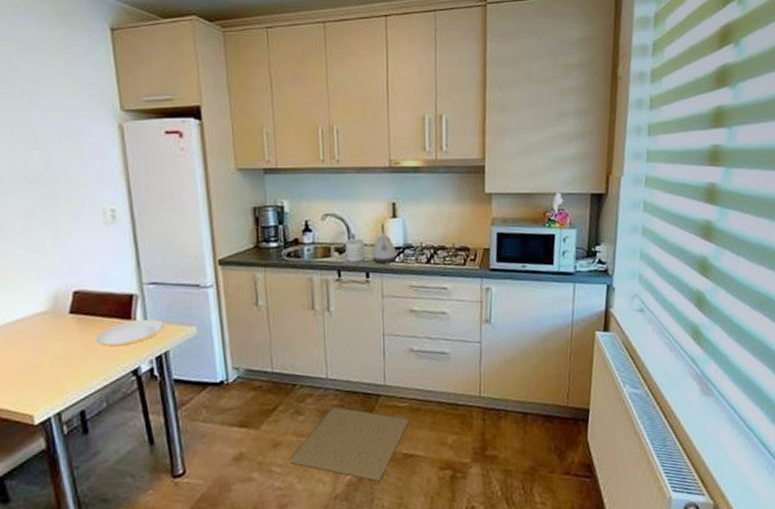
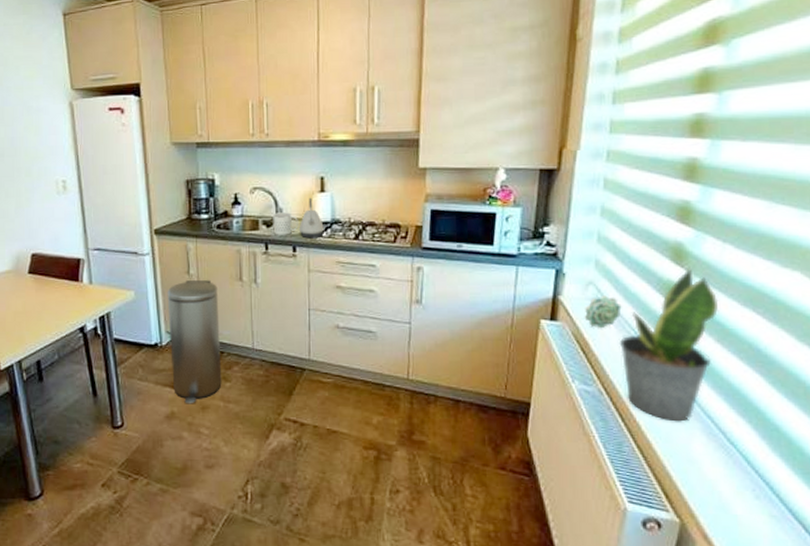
plate: present [95,319,164,346] -> none [49,282,107,304]
pedal bin: none [233,311,295,443] -> present [167,280,222,404]
floor mat: present [289,406,411,482] -> none [216,376,335,454]
succulent plant: none [631,306,662,336] -> present [584,295,622,328]
potted plant: none [660,278,737,415] -> present [619,267,719,422]

